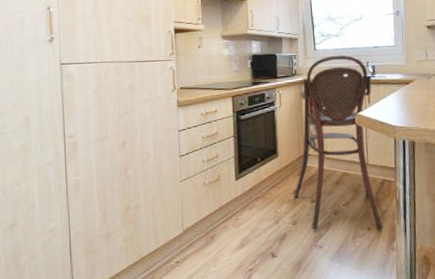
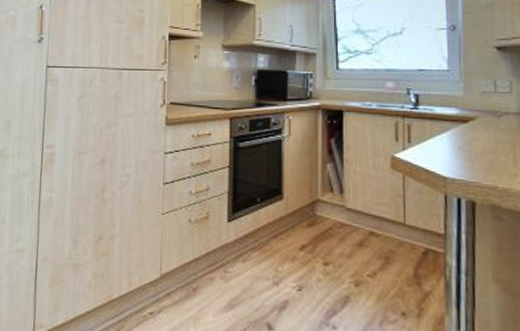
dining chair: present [294,55,382,229] -> none [301,77,424,318]

